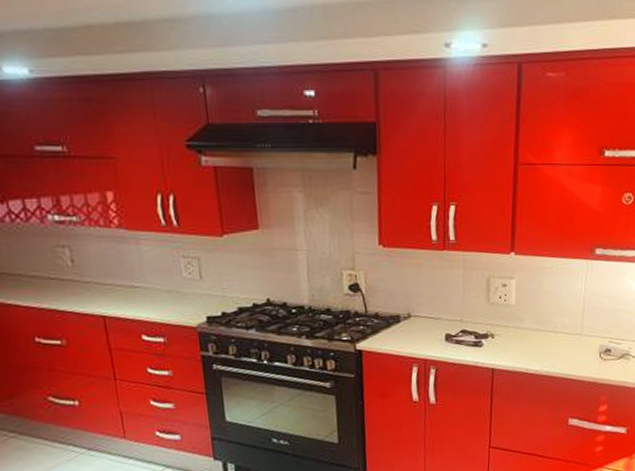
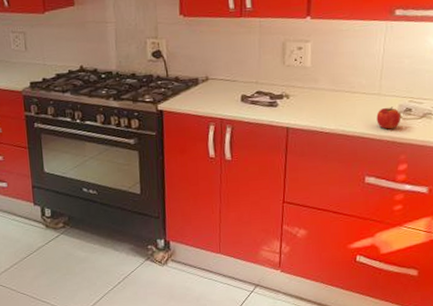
fruit: none [578,347,602,370] -> present [376,106,401,130]

